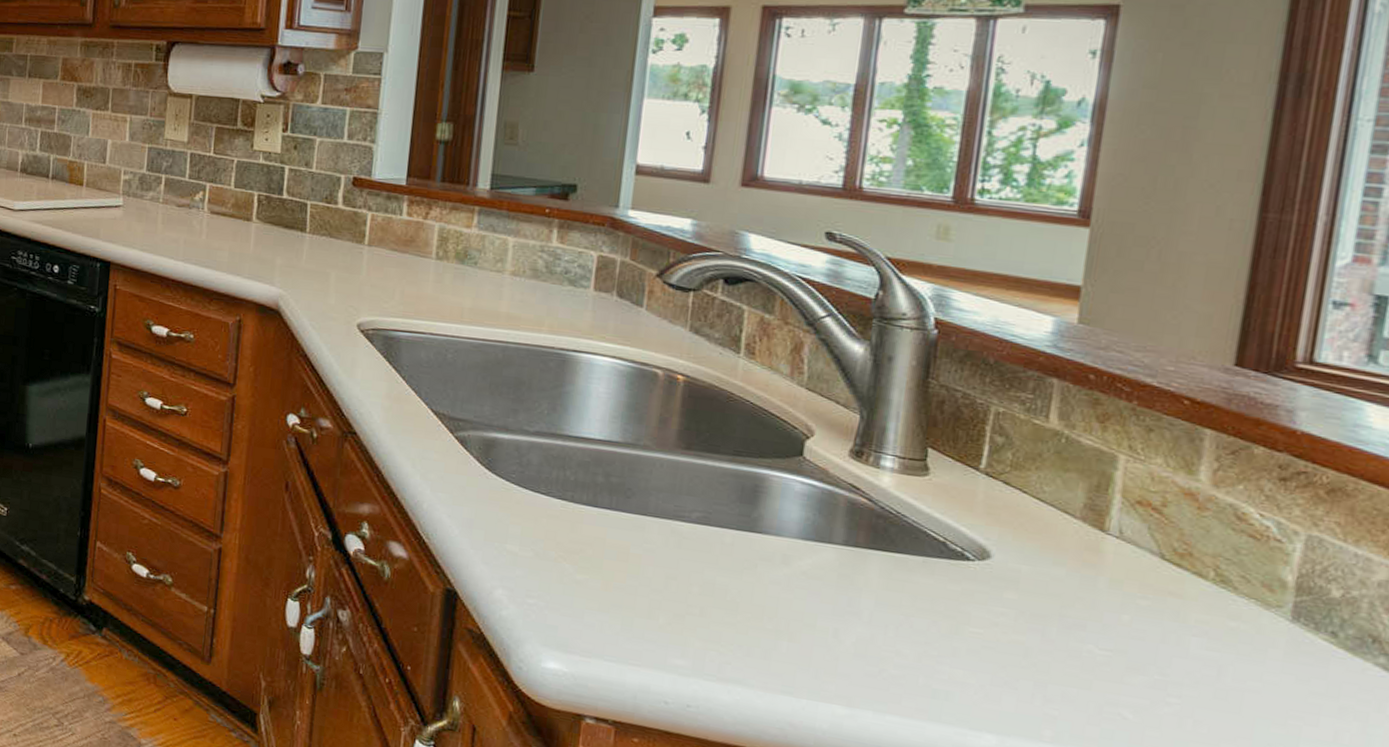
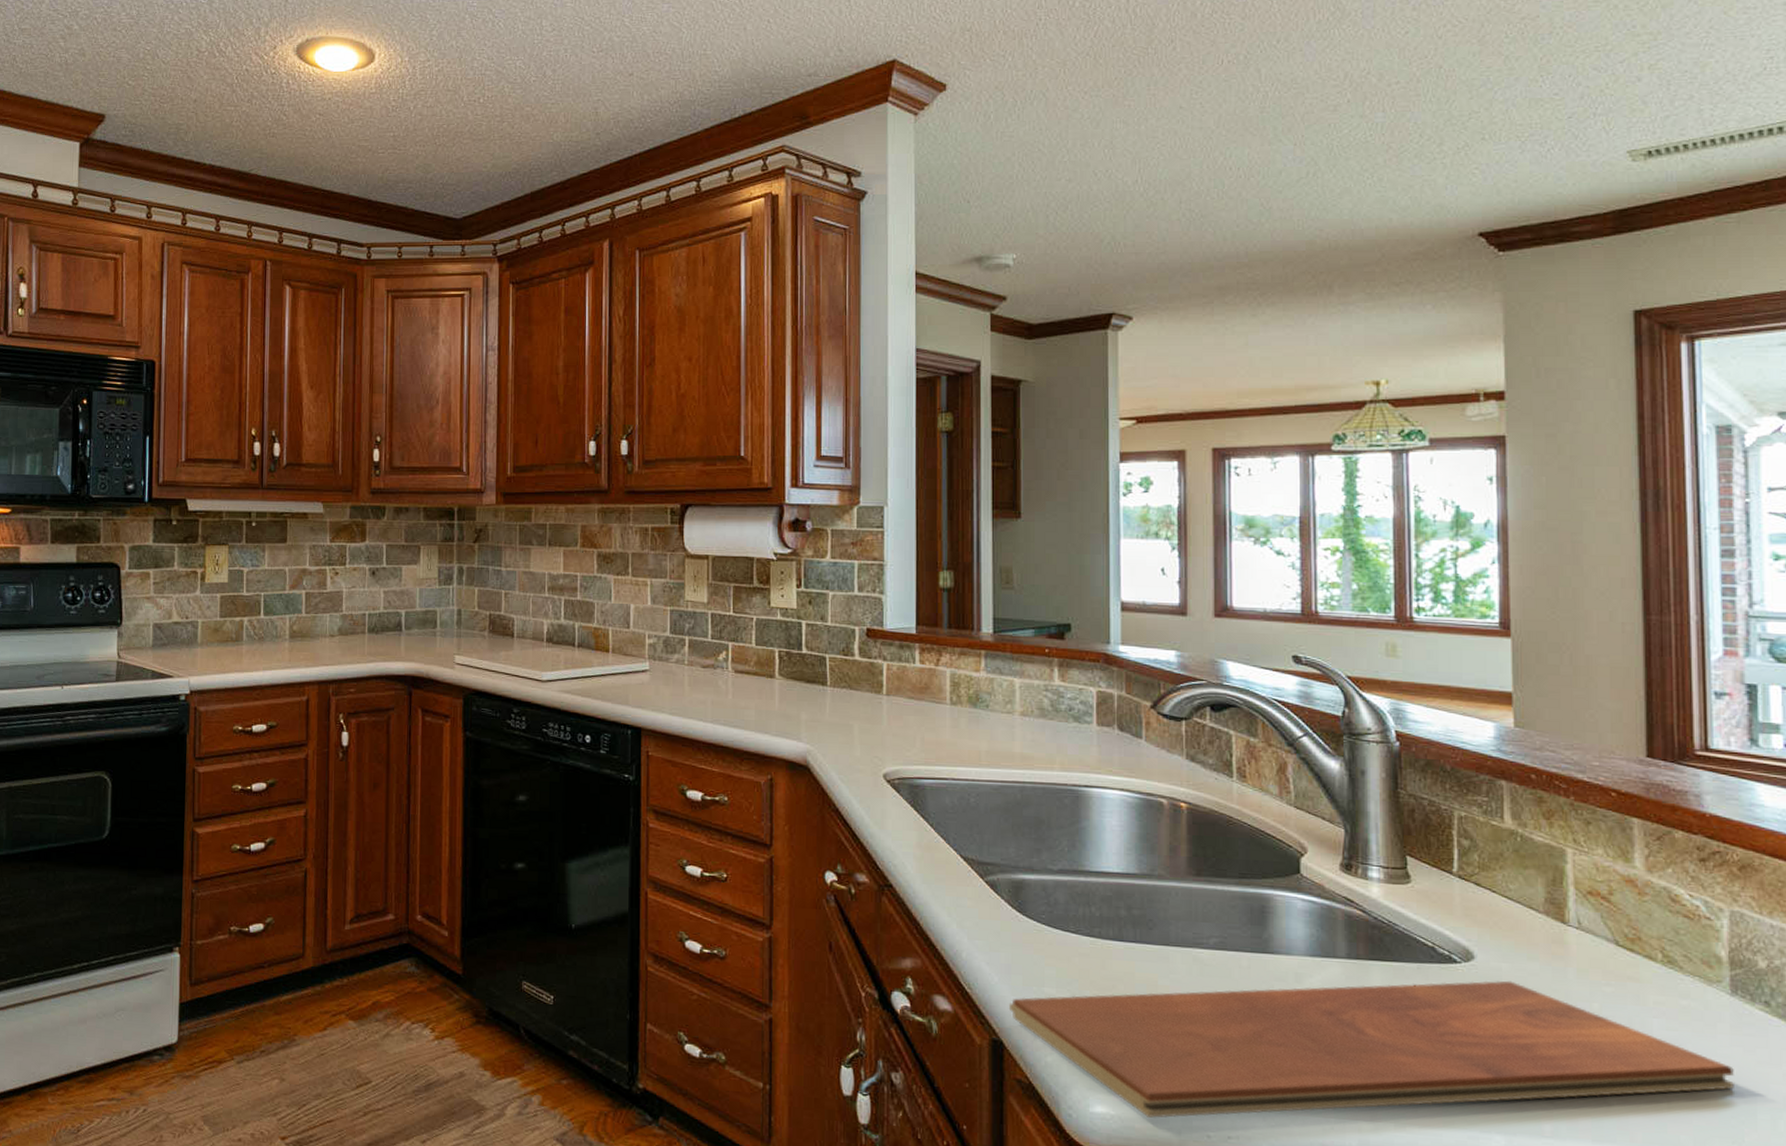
chopping board: none [466,551,1280,717] -> present [1008,980,1736,1118]

